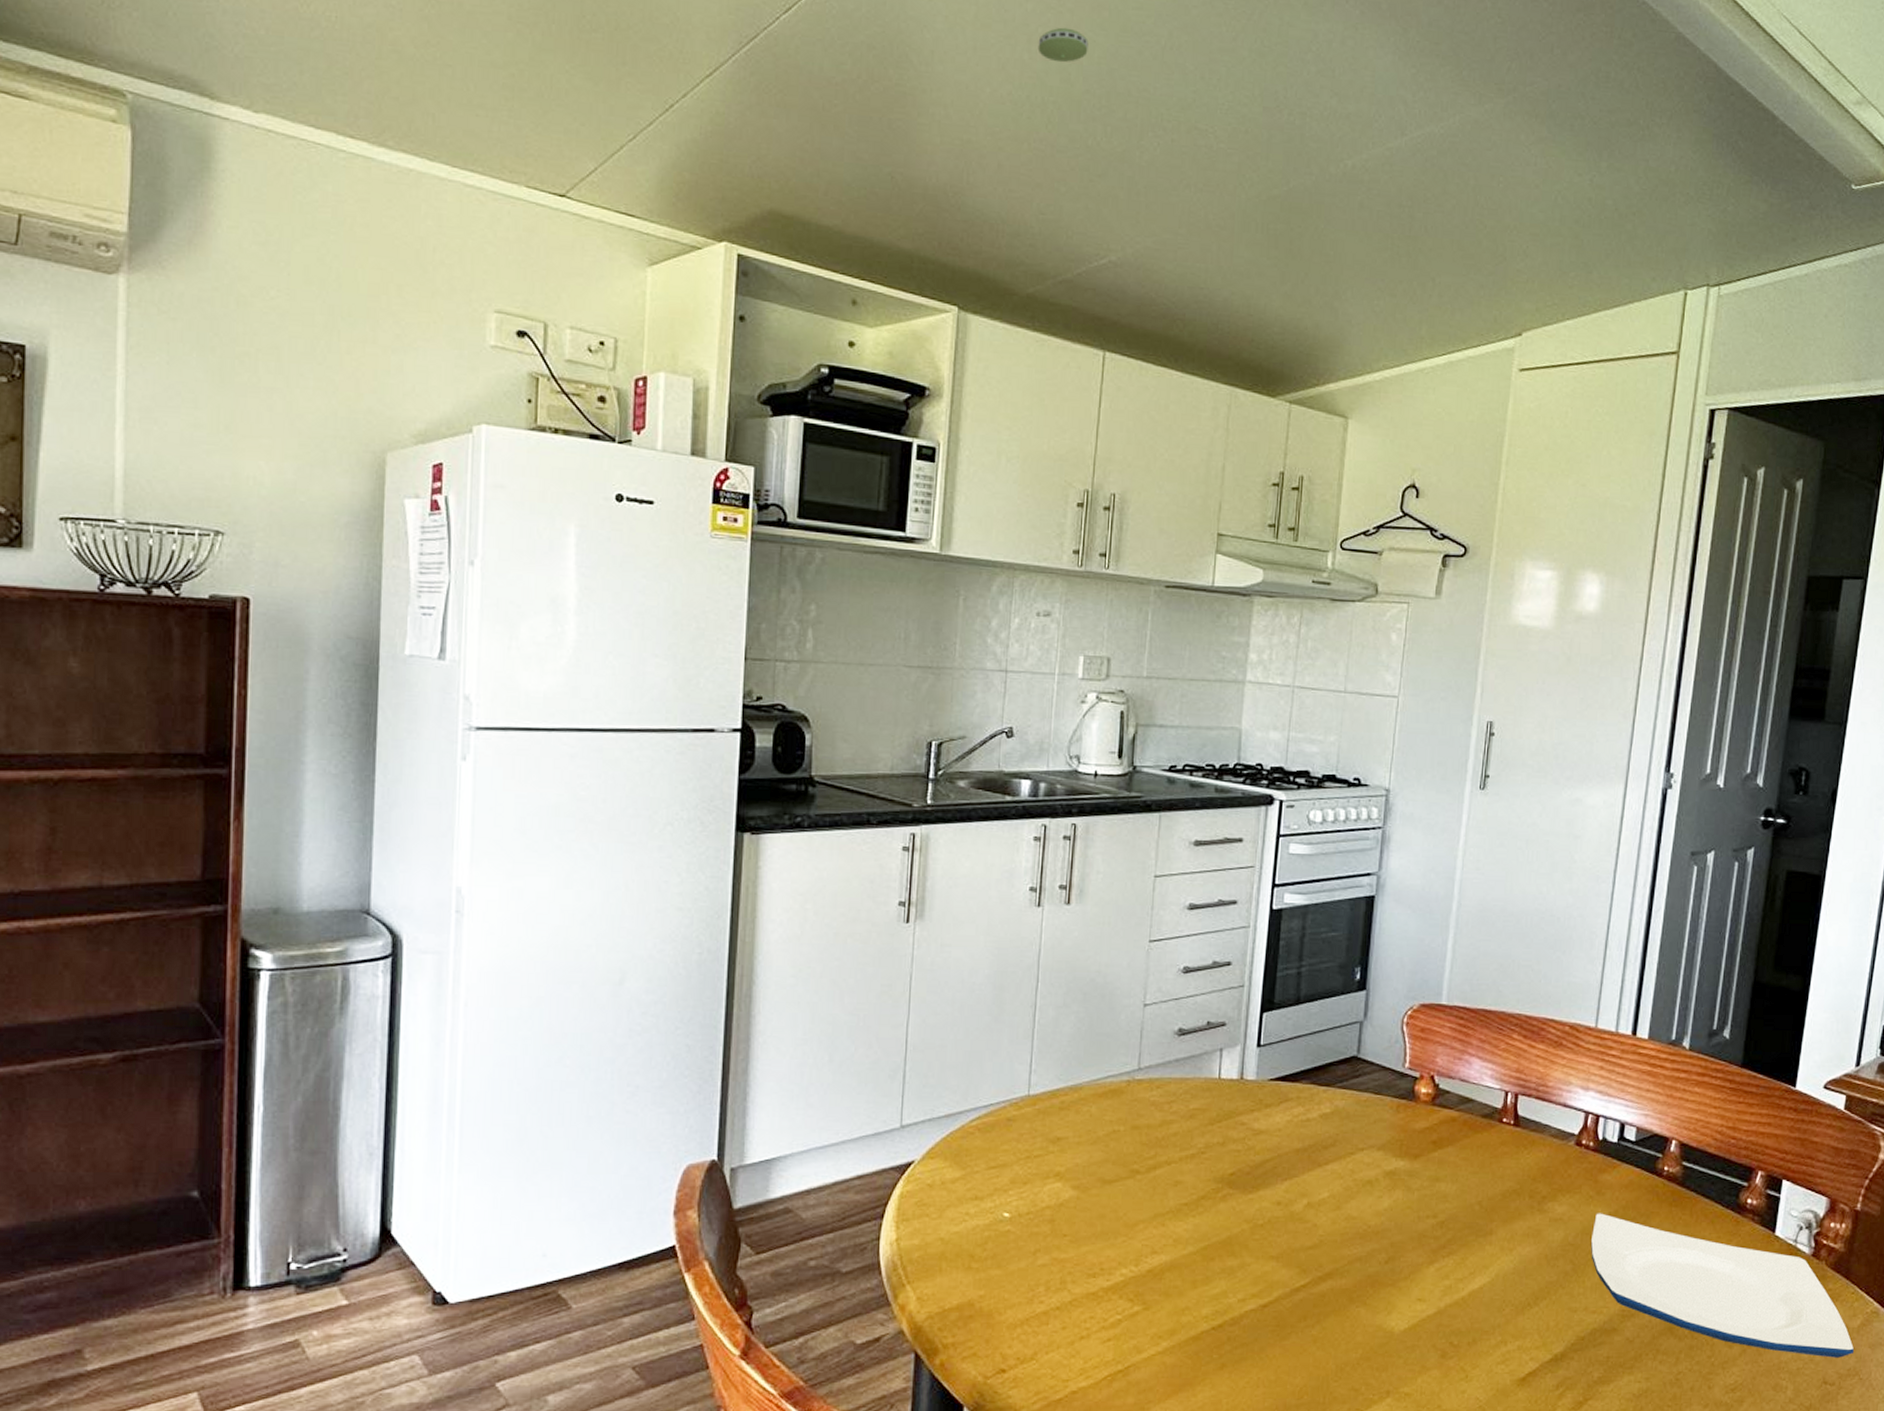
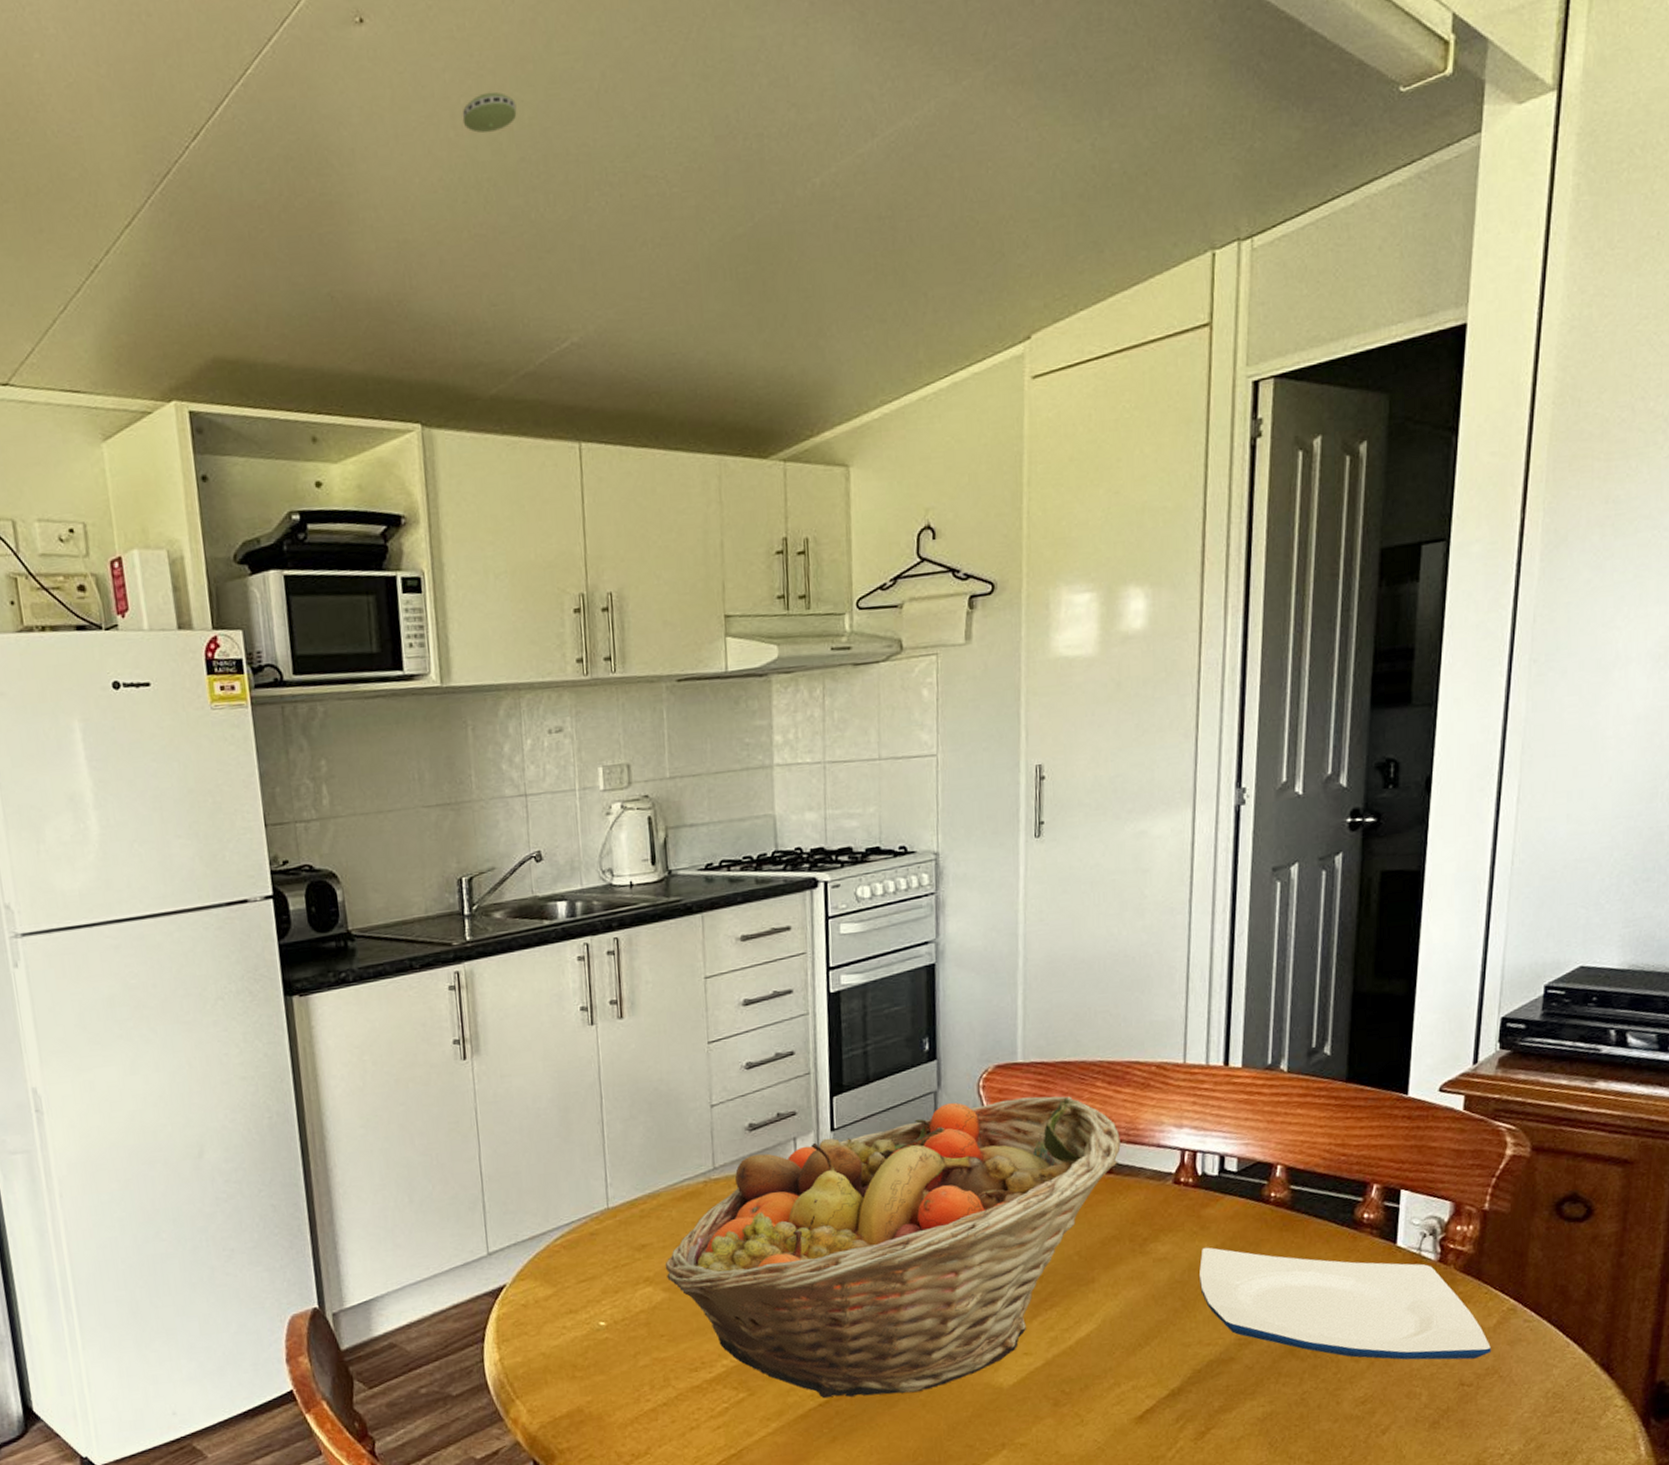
fruit basket: none [1077,1036,1530,1327] -> present [665,1096,1121,1399]

